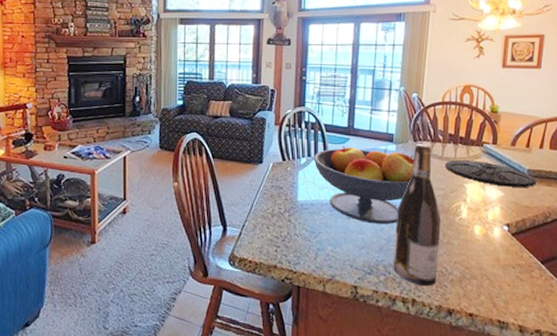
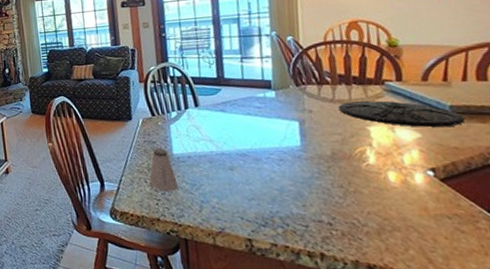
saltshaker: none [271,194,298,238] -> present [149,148,178,192]
fruit bowl: present [313,145,414,224] -> none [184,96,301,174]
wine bottle: present [393,143,441,287] -> none [287,87,348,240]

